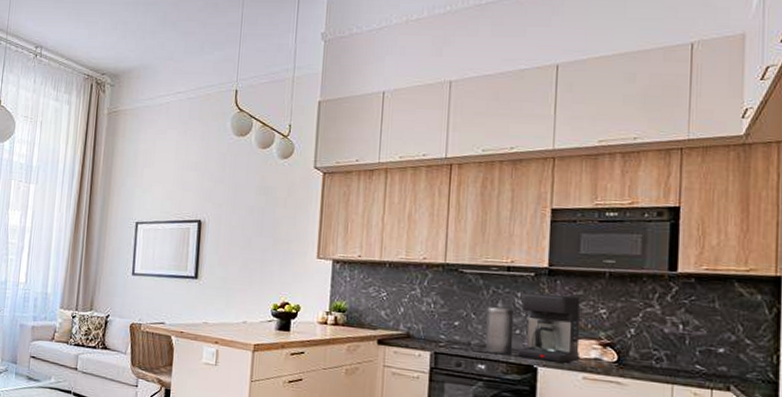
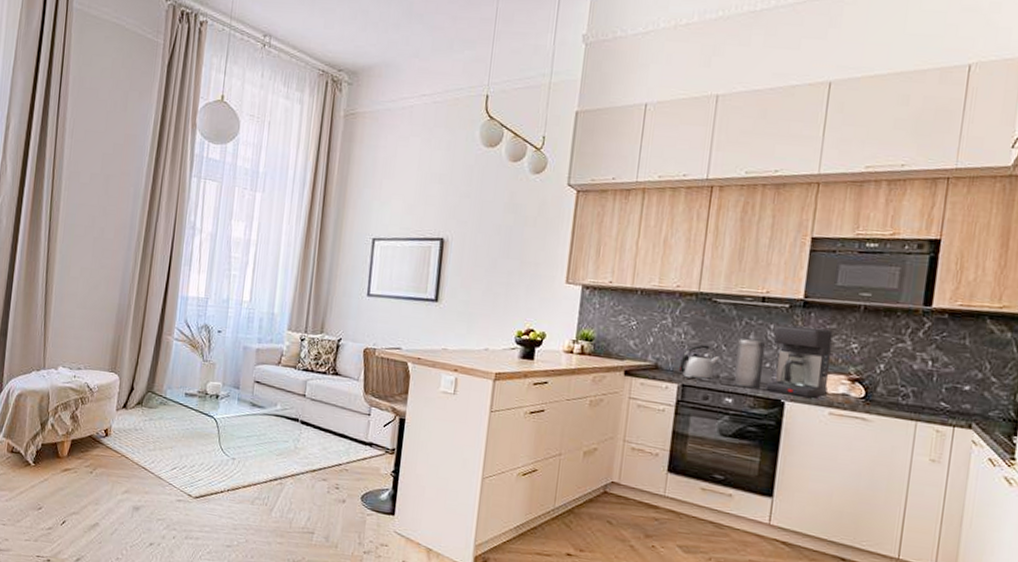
kettle: none [430,313,470,347] -> present [678,344,720,380]

